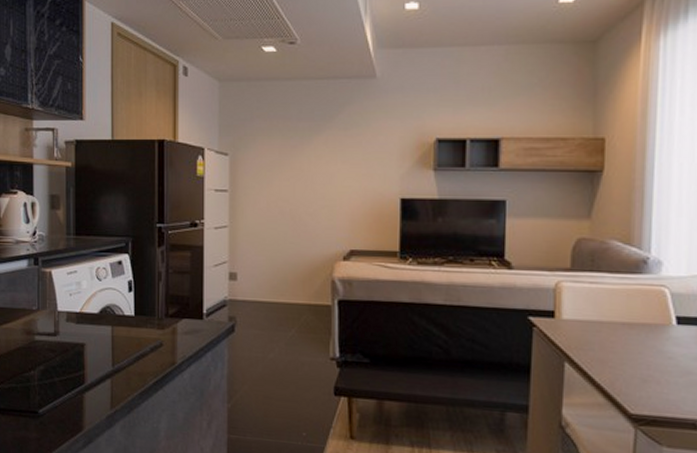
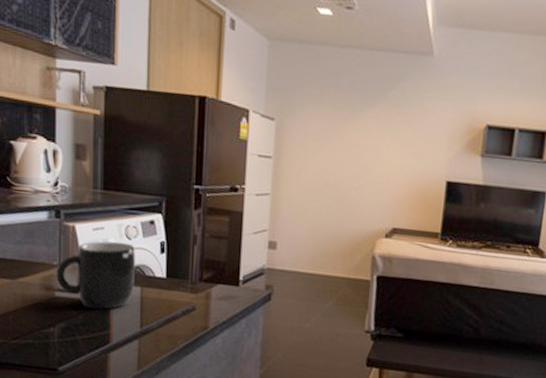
mug: none [35,283,107,351] -> present [56,241,136,310]

